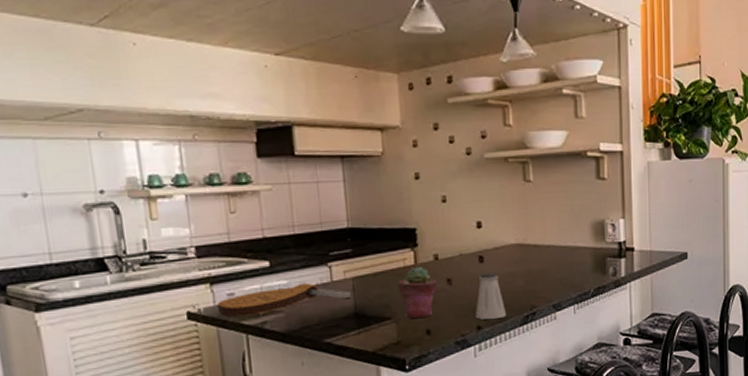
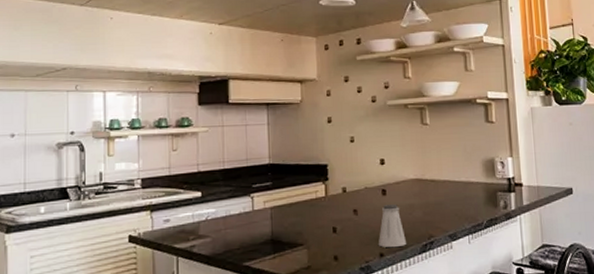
cutting board: present [217,282,351,317] -> none [154,211,269,241]
potted succulent: present [398,266,436,319] -> none [311,197,344,246]

